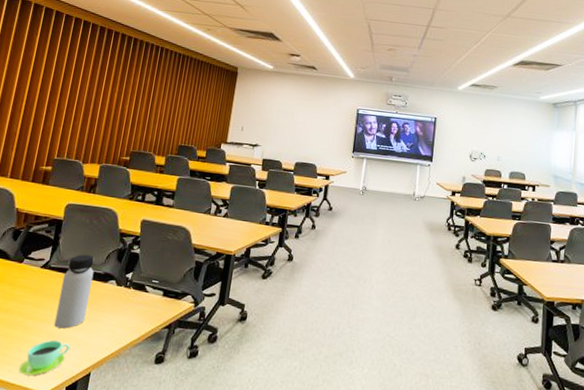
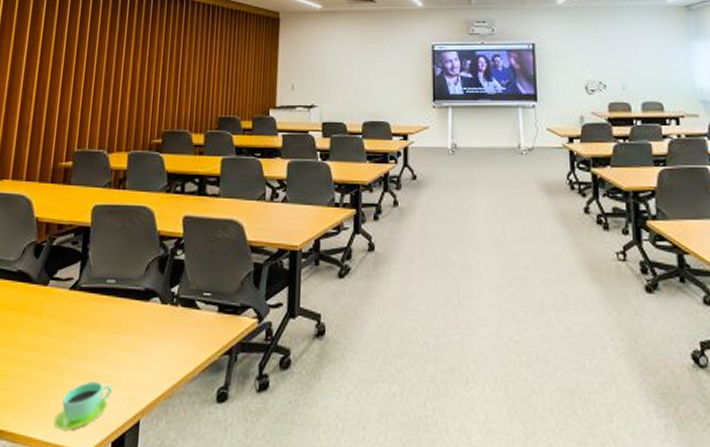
water bottle: present [54,254,95,329] -> none [91,267,133,366]

